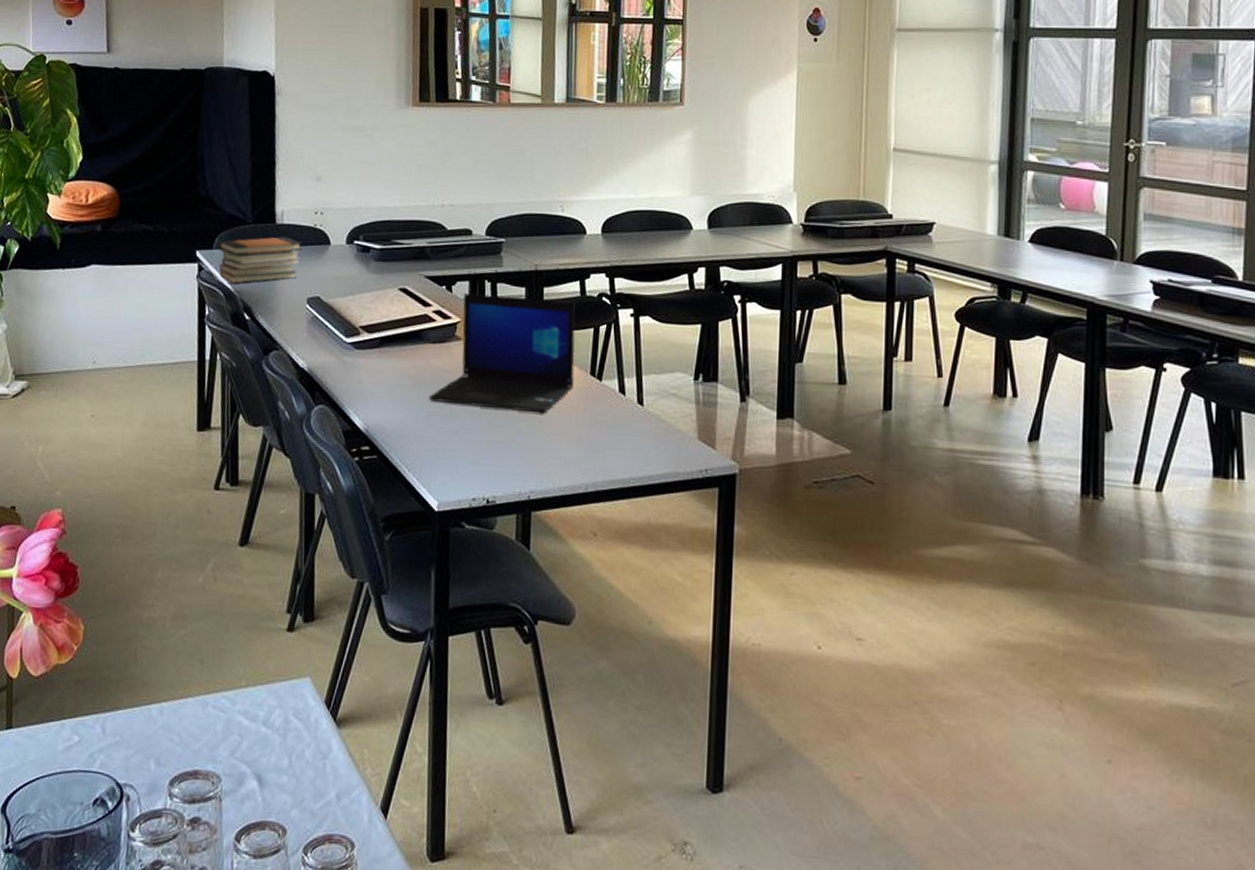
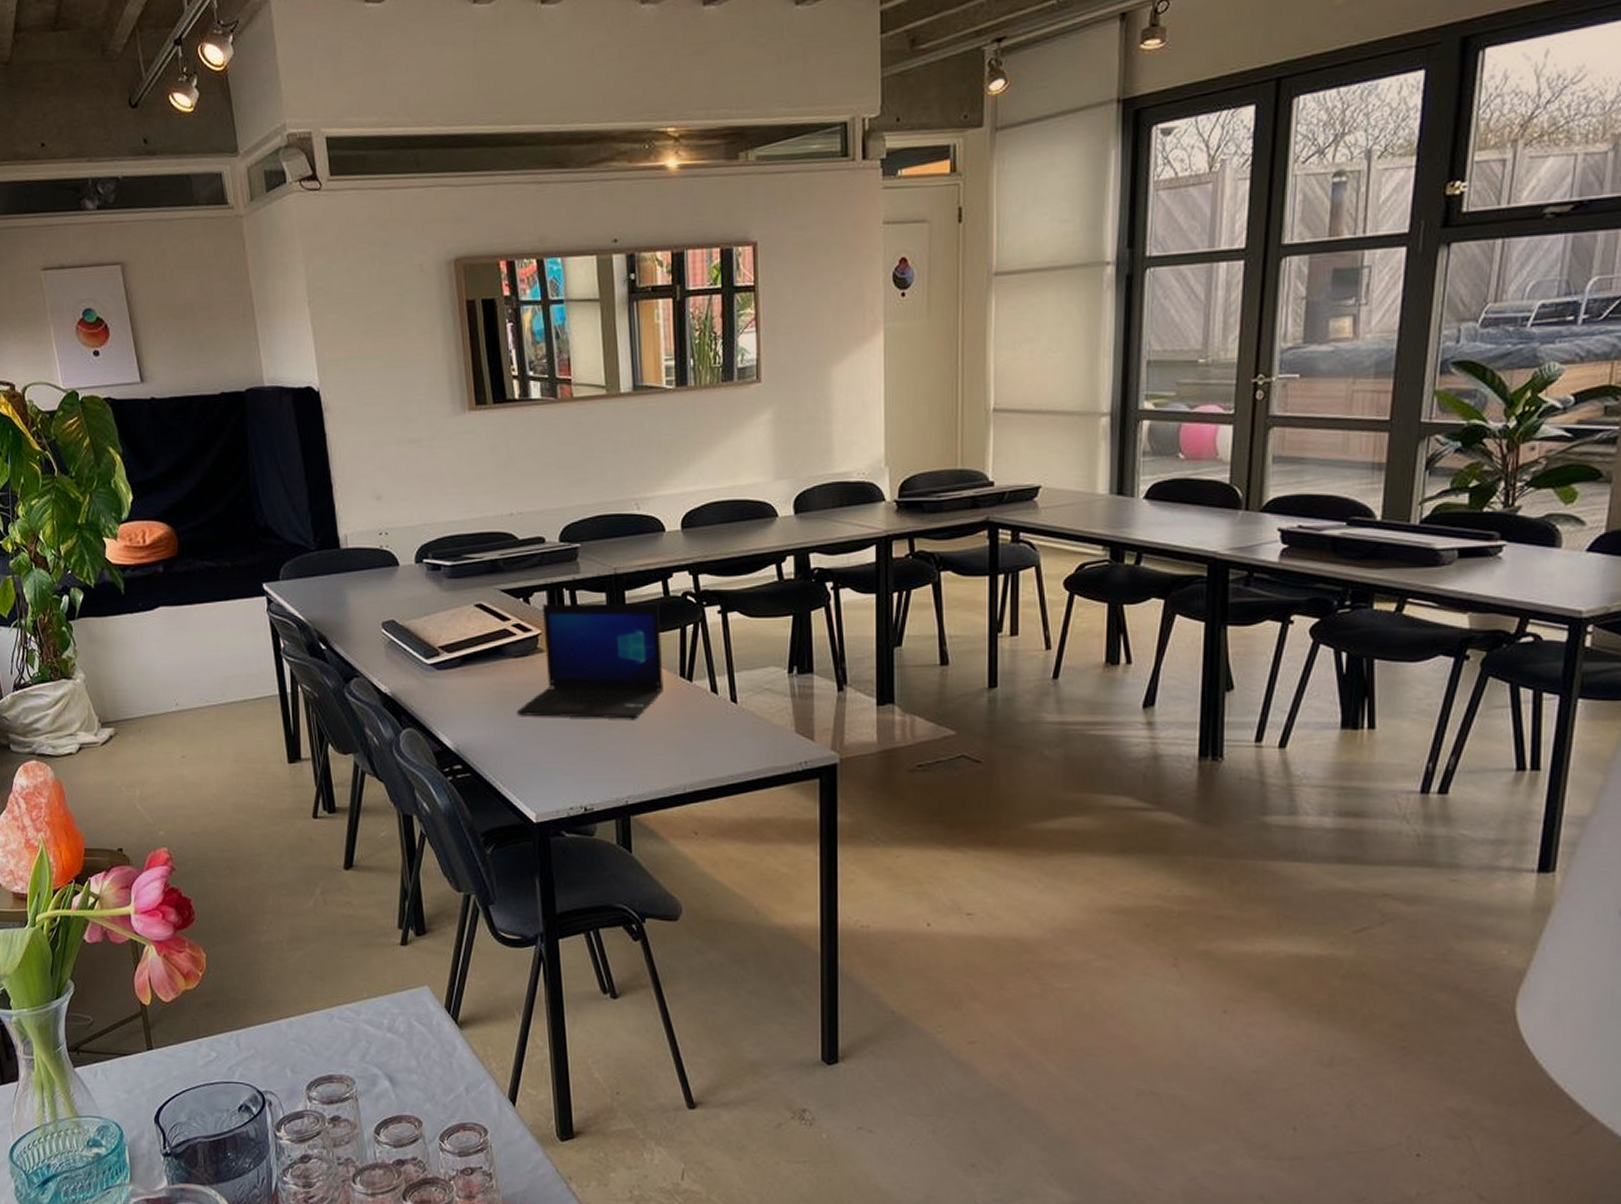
book stack: present [218,236,302,284] -> none [285,561,371,614]

